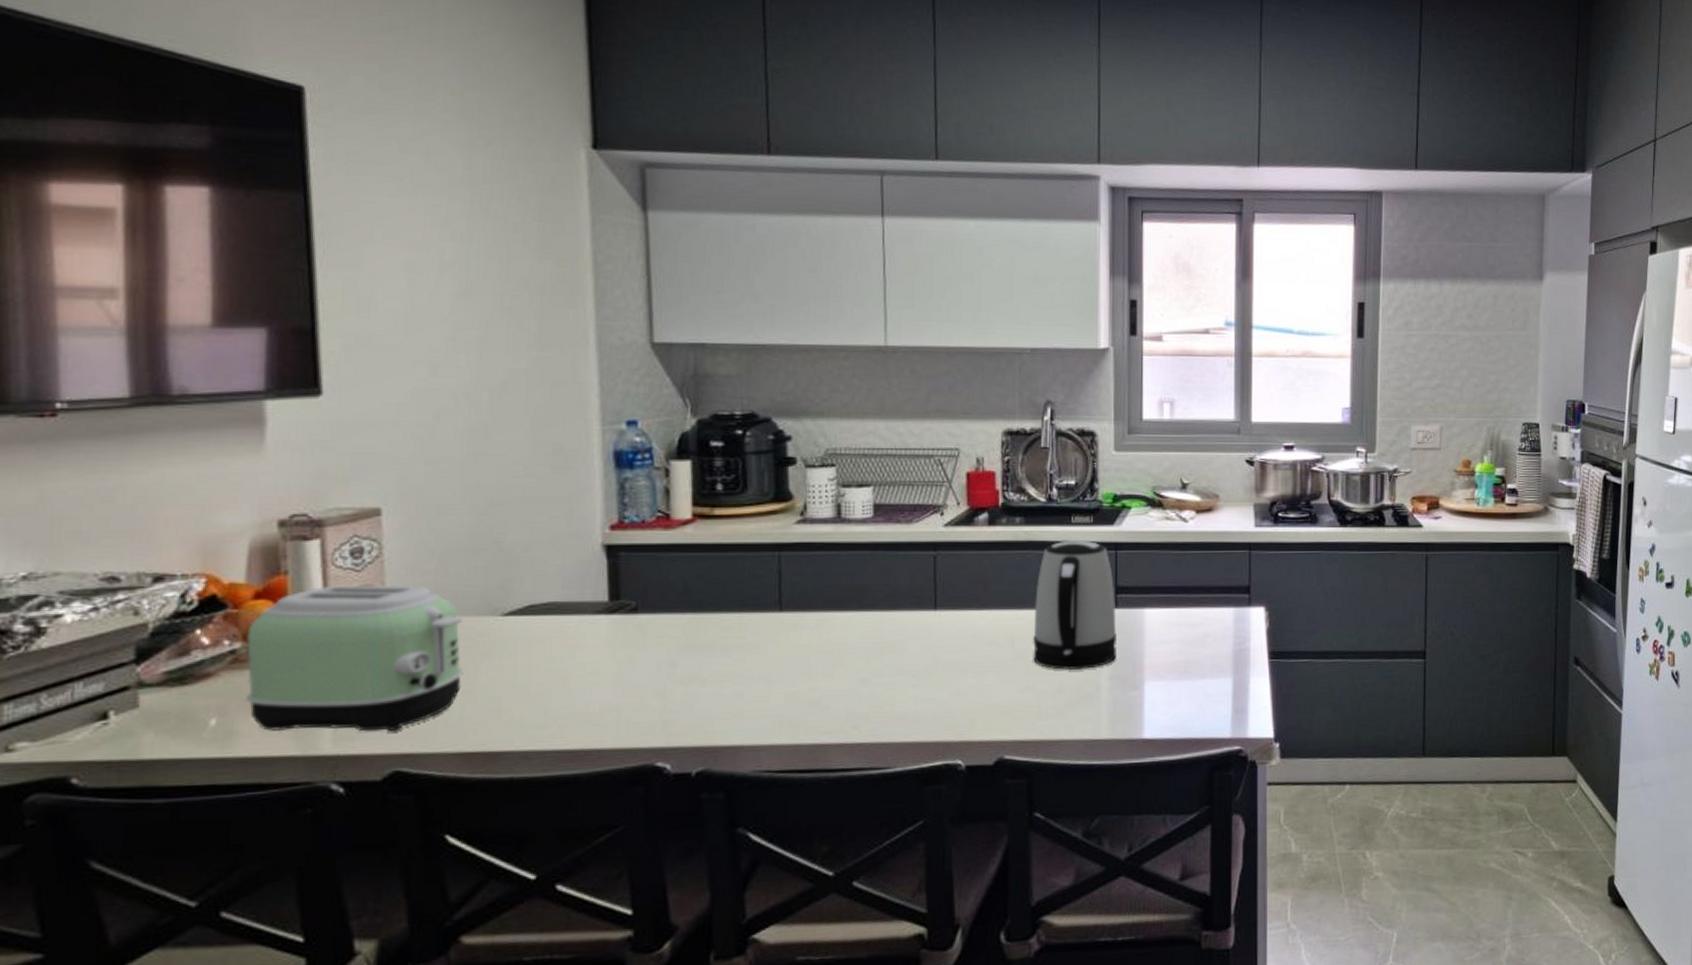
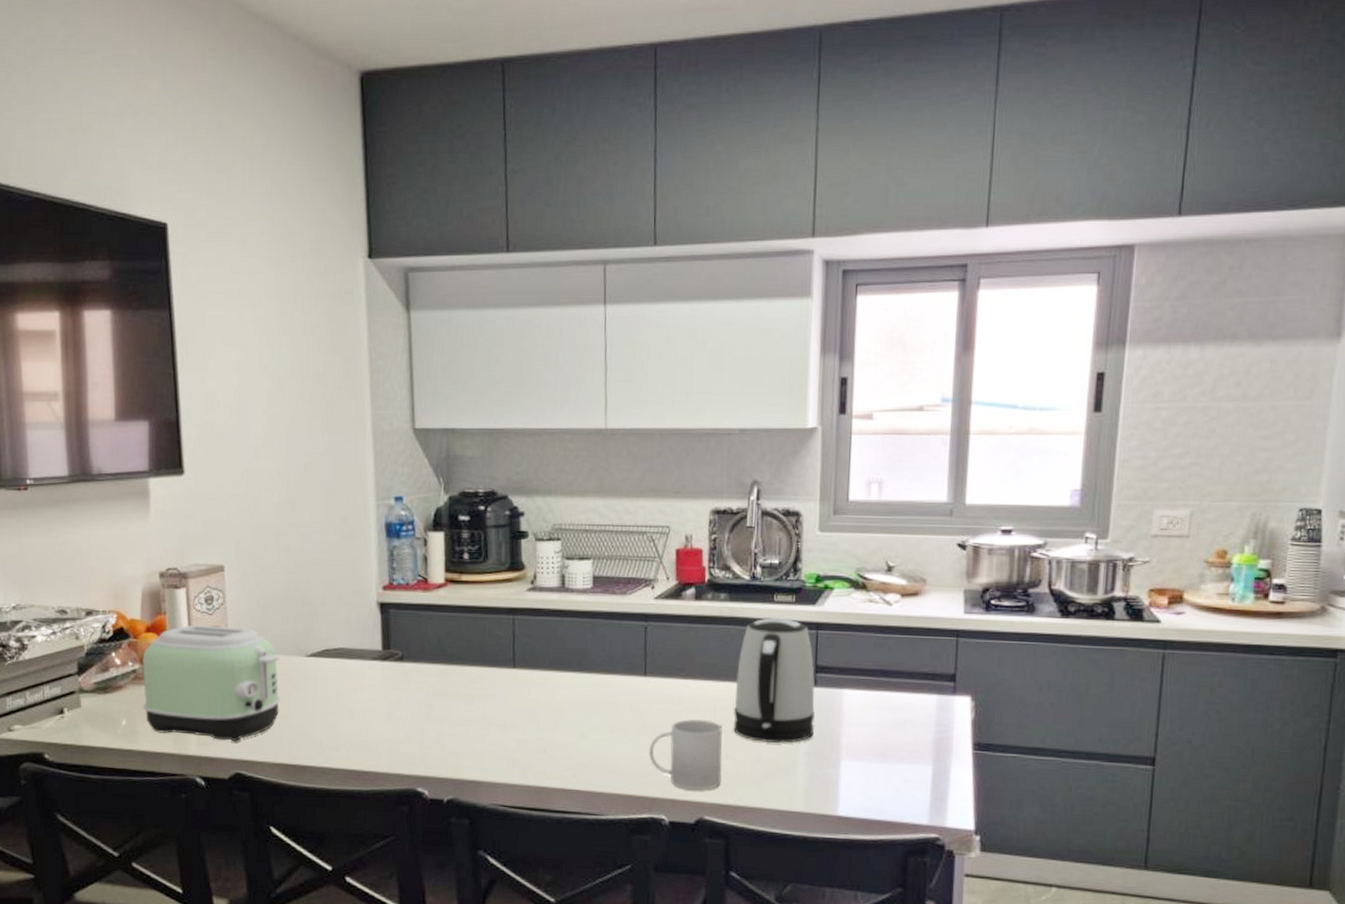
mug: none [940,651,1022,729] -> present [648,719,723,791]

